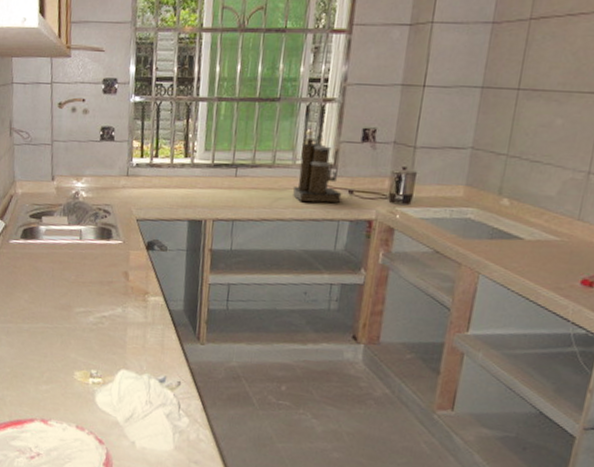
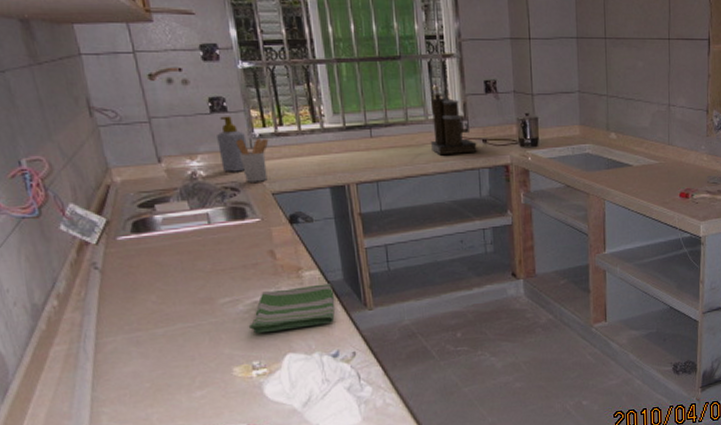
dish towel: none [94,308,173,350] -> present [248,284,335,334]
soap bottle: none [100,144,125,197] -> present [217,116,247,172]
utensil holder: none [115,166,144,208] -> present [235,138,269,182]

